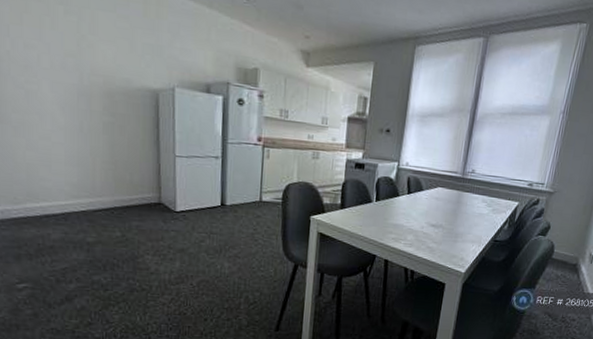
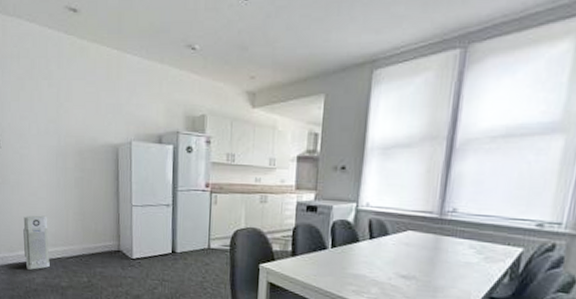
air purifier: none [32,162,71,225] -> present [23,215,50,270]

